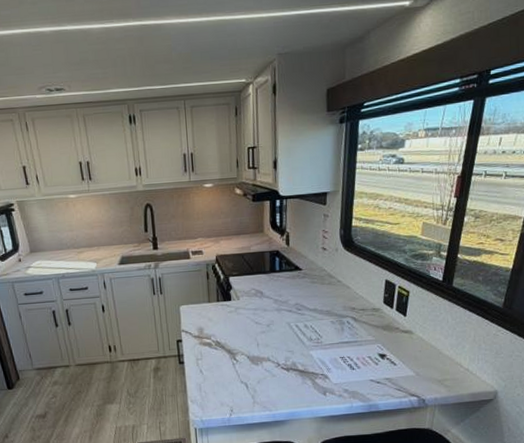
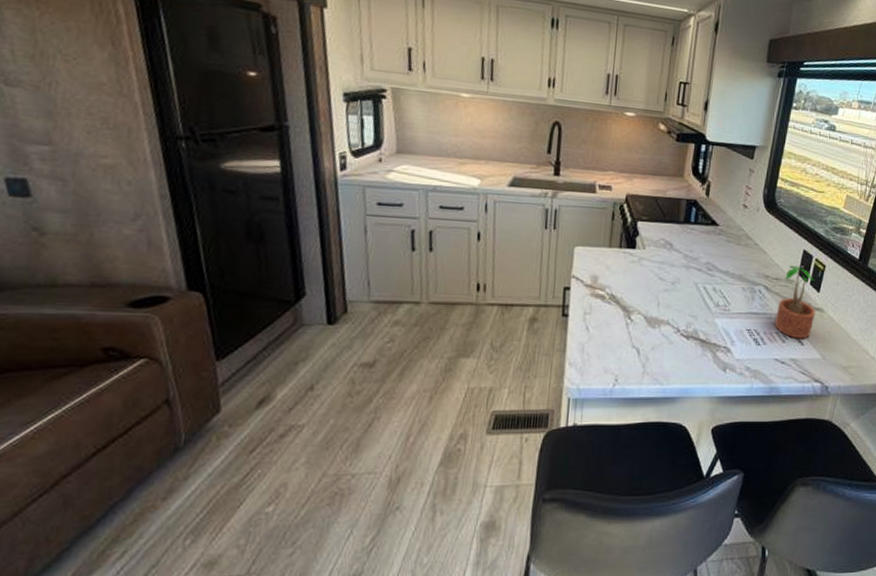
potted plant: none [365,295,405,361] -> present [774,266,816,339]

